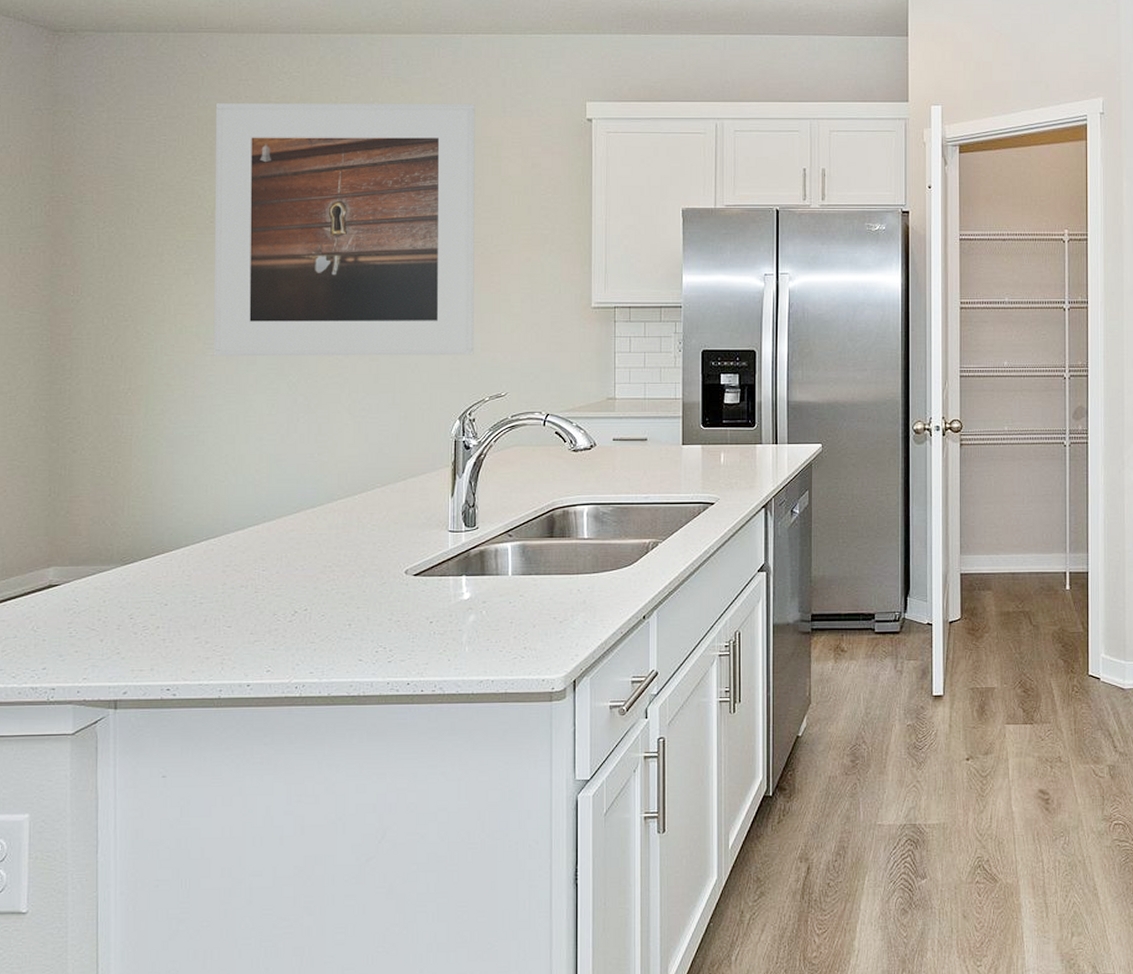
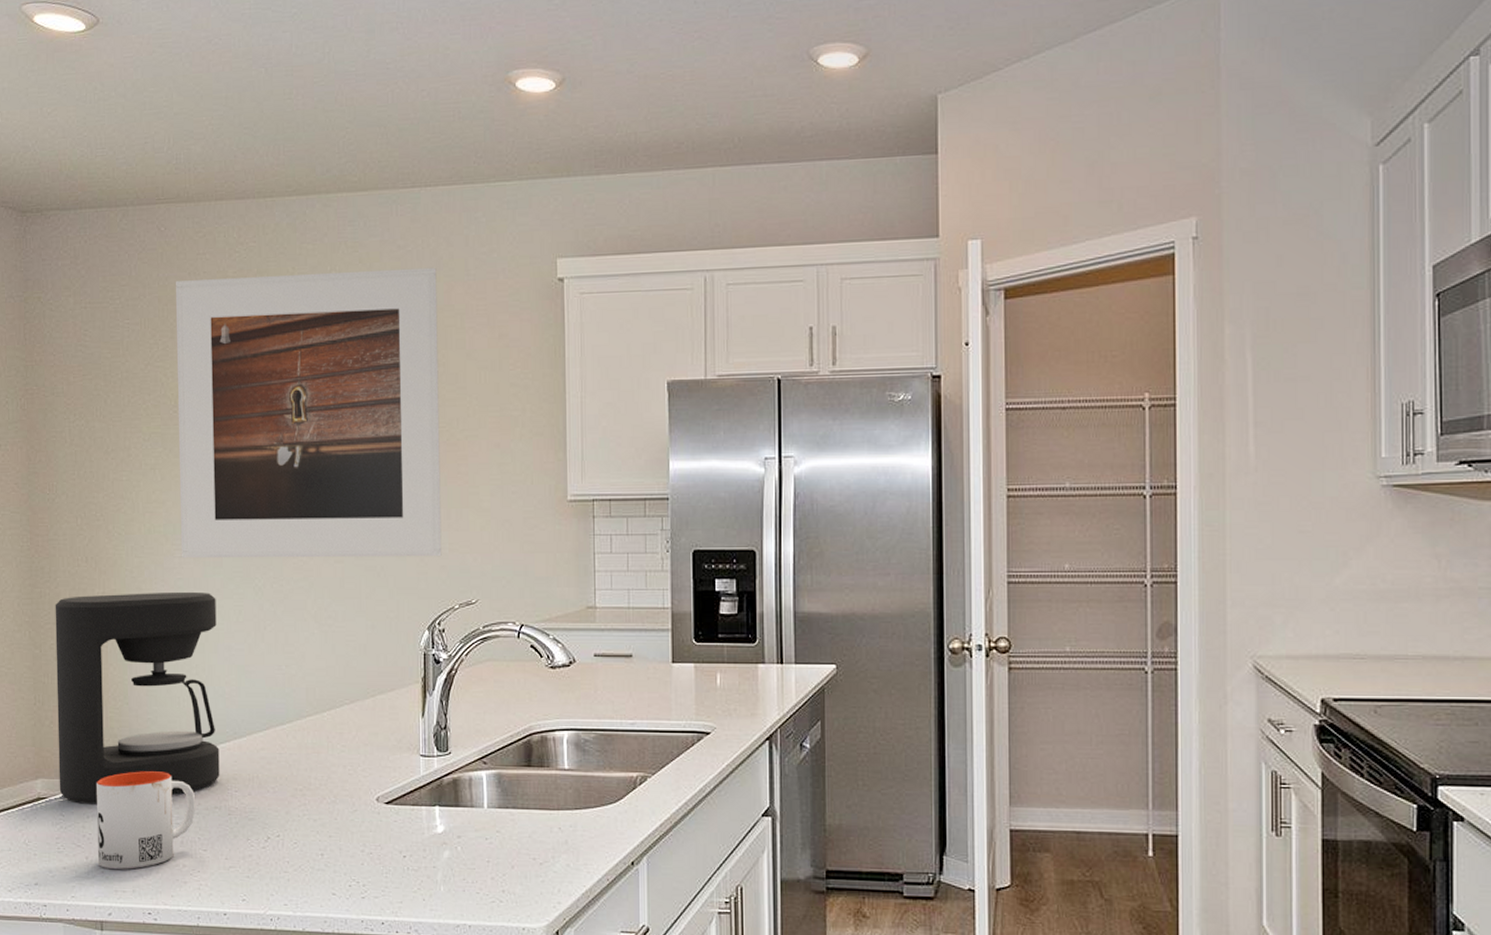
coffee maker: none [73,388,249,589] -> present [55,593,220,804]
mug: none [113,555,221,649] -> present [96,771,196,869]

